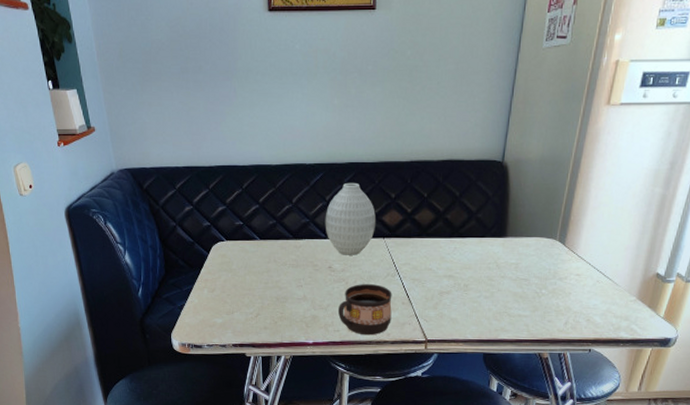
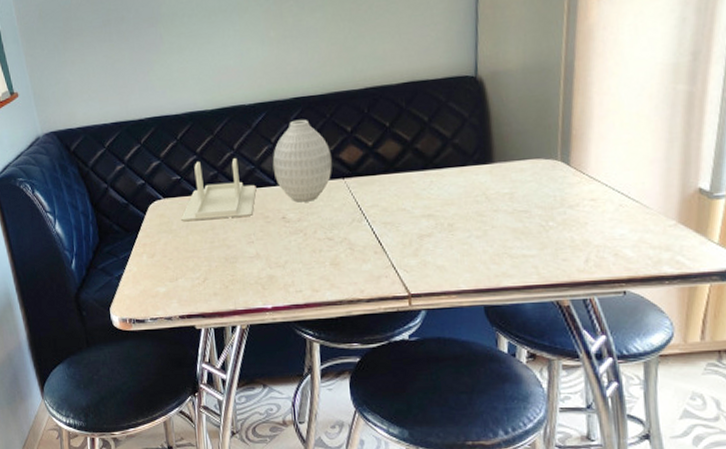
napkin holder: none [241,211,309,263] -> present [181,158,257,221]
cup: present [337,284,392,336] -> none [297,233,364,294]

